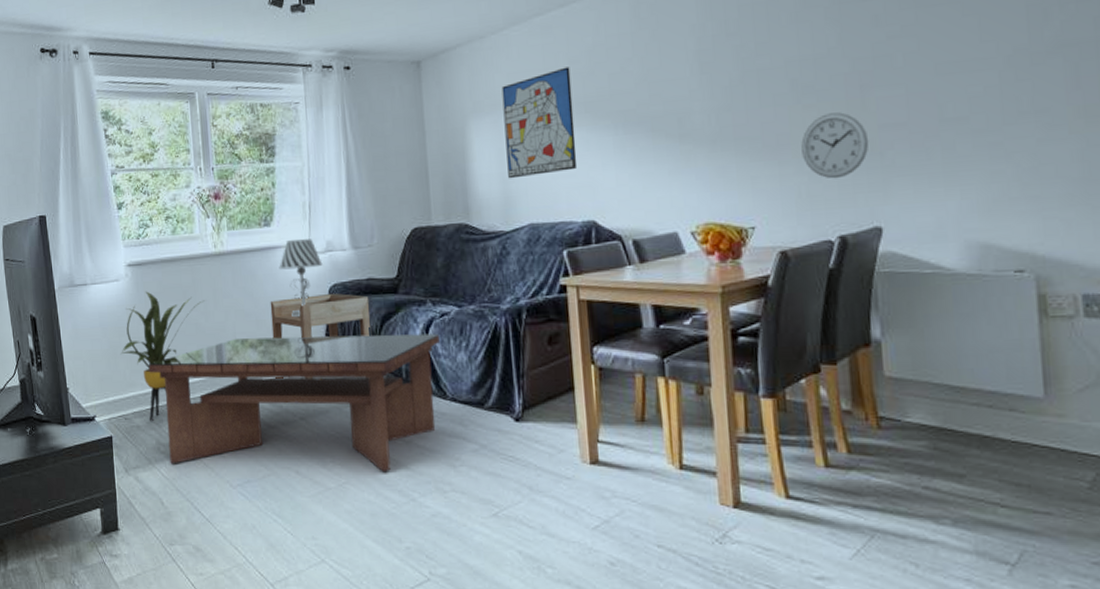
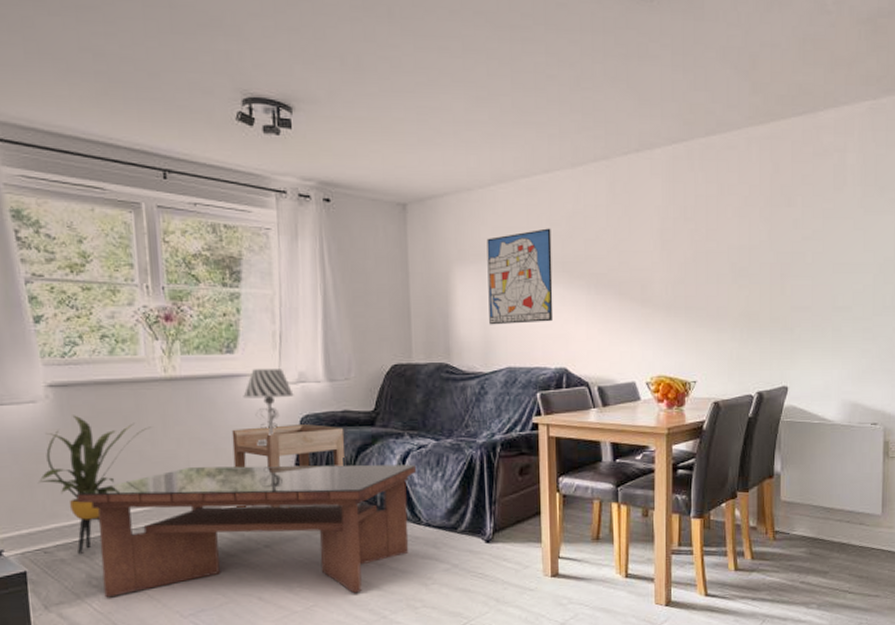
wall clock: present [801,112,869,179] -> none [735,294,784,347]

